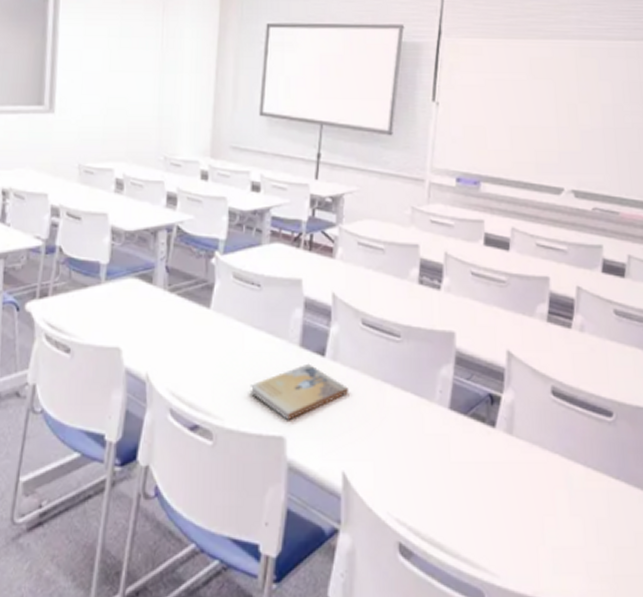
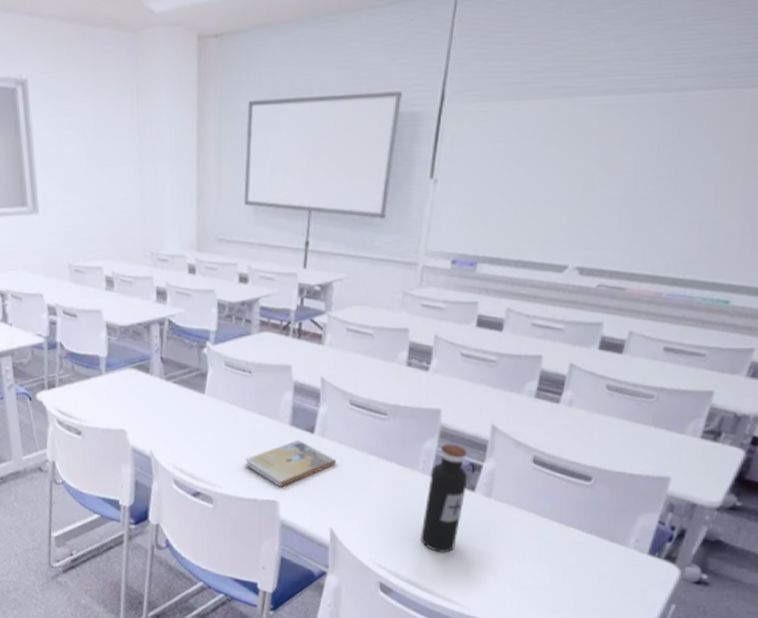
water bottle: none [441,371,487,504] -> present [421,444,468,553]

